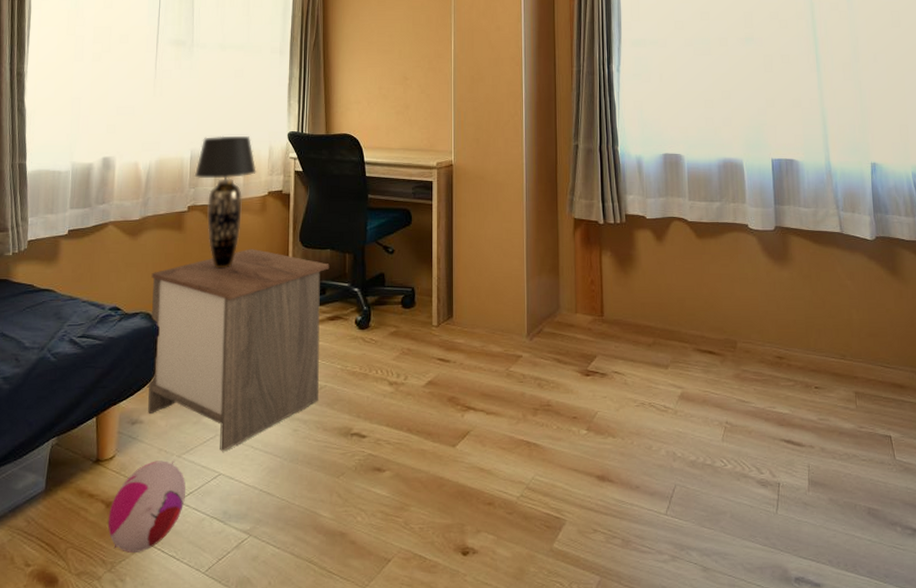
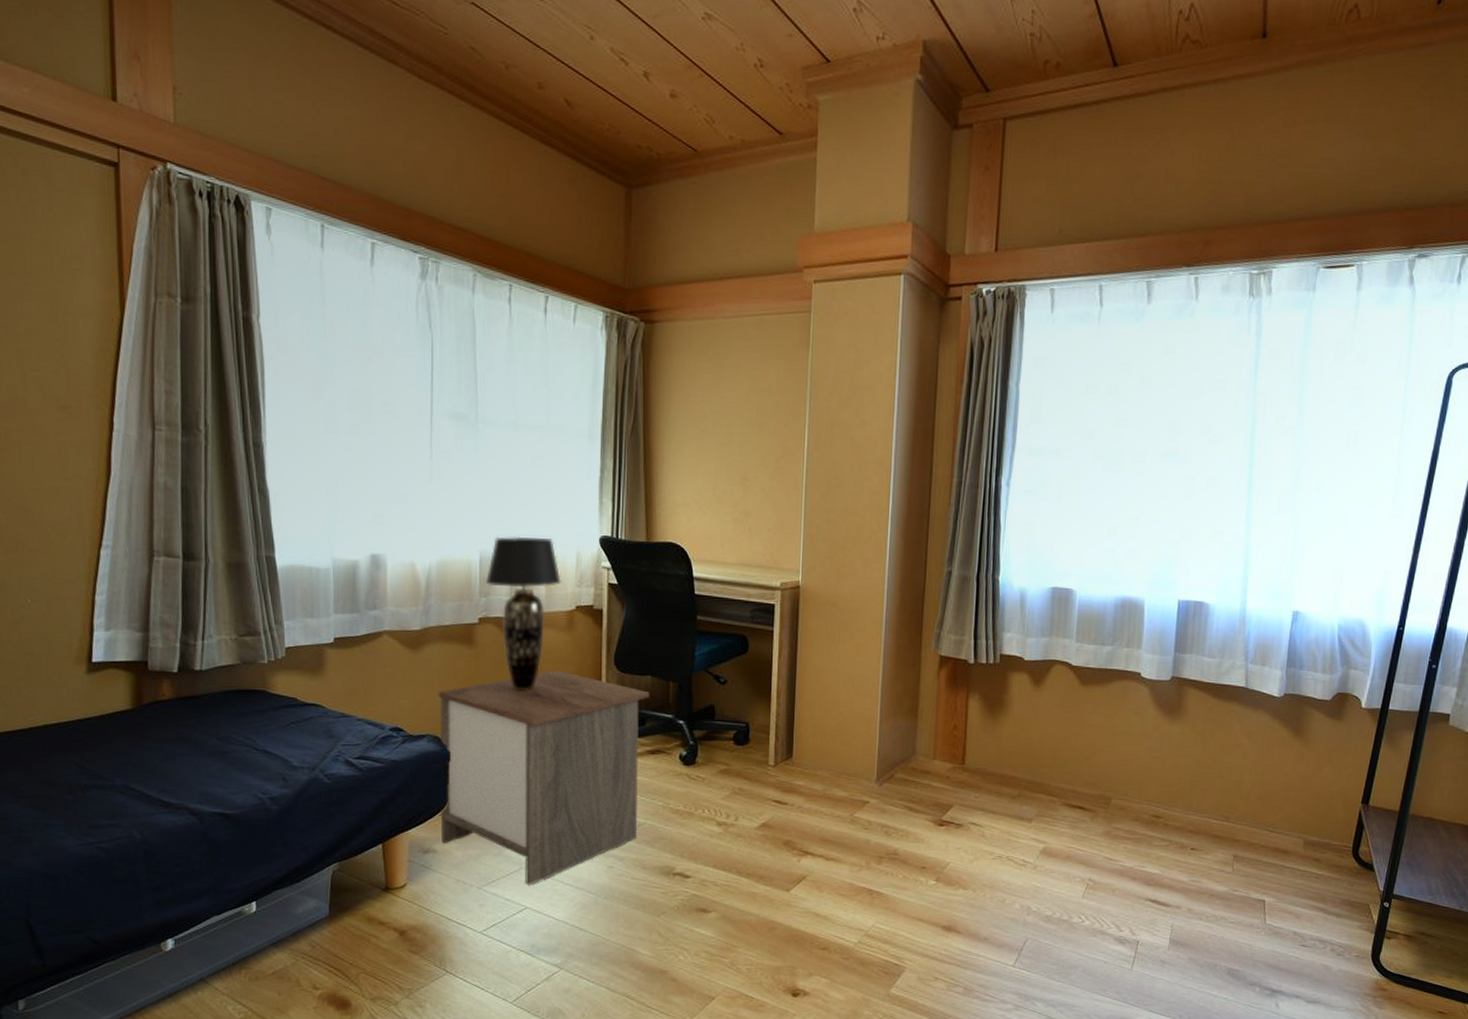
plush toy: present [107,459,185,553] -> none [402,891,488,981]

